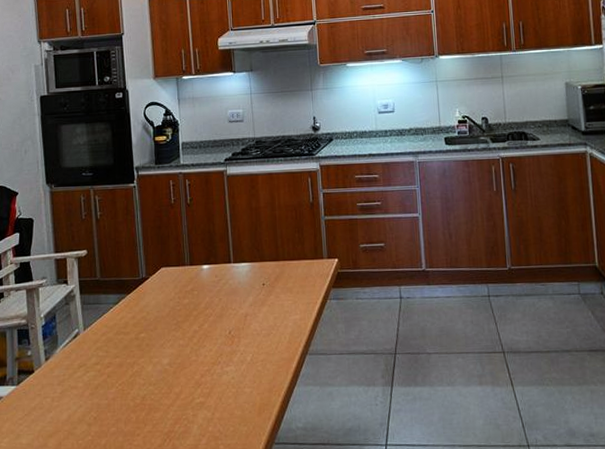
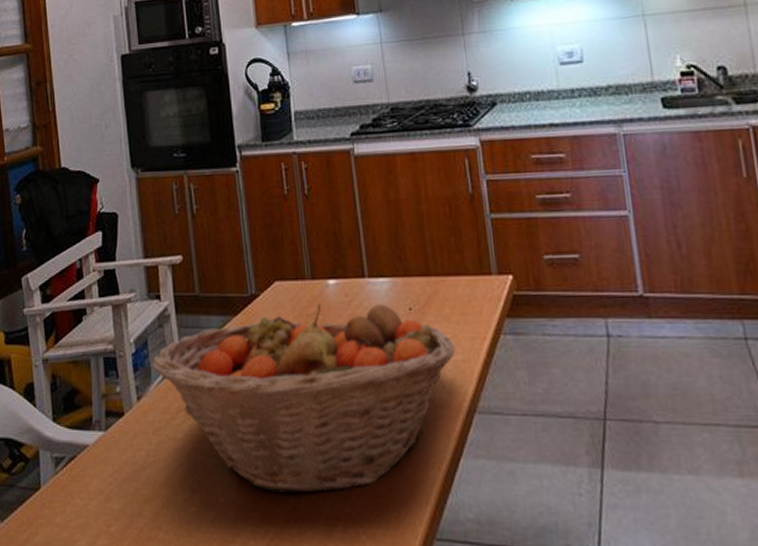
fruit basket: none [58,282,295,421] -> present [152,304,455,494]

